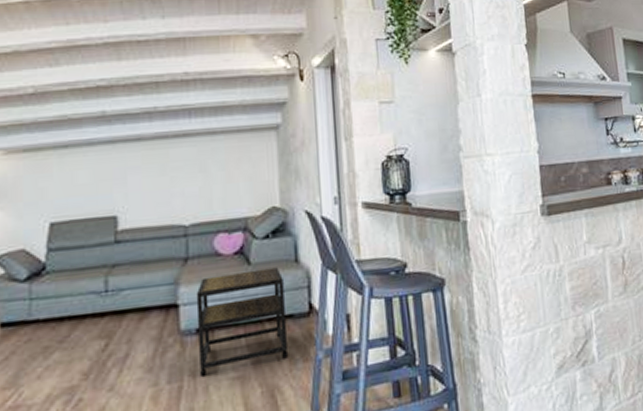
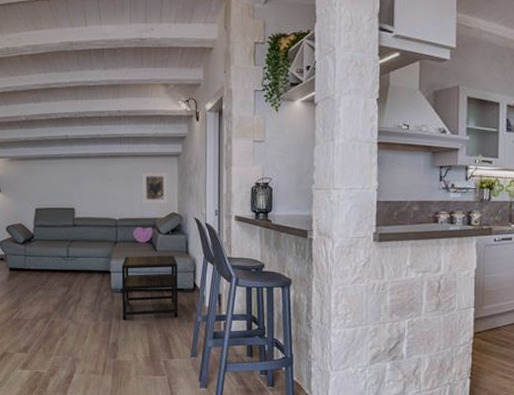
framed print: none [223,151,265,200] -> present [141,172,168,204]

